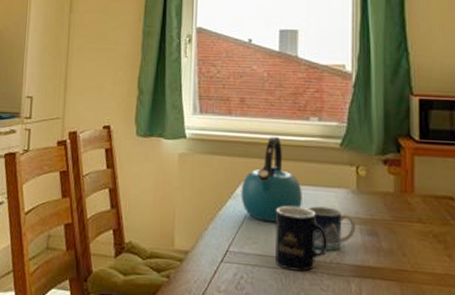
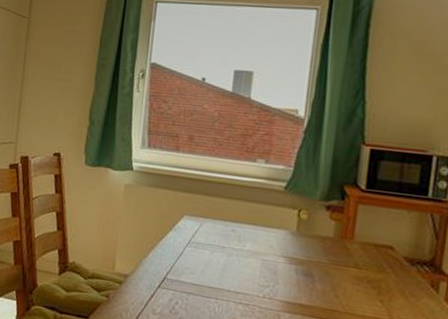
kettle: present [241,136,302,222] -> none [182,174,242,256]
mug: present [275,206,329,272] -> none [210,241,263,303]
mug: present [308,206,356,251] -> none [246,243,293,287]

